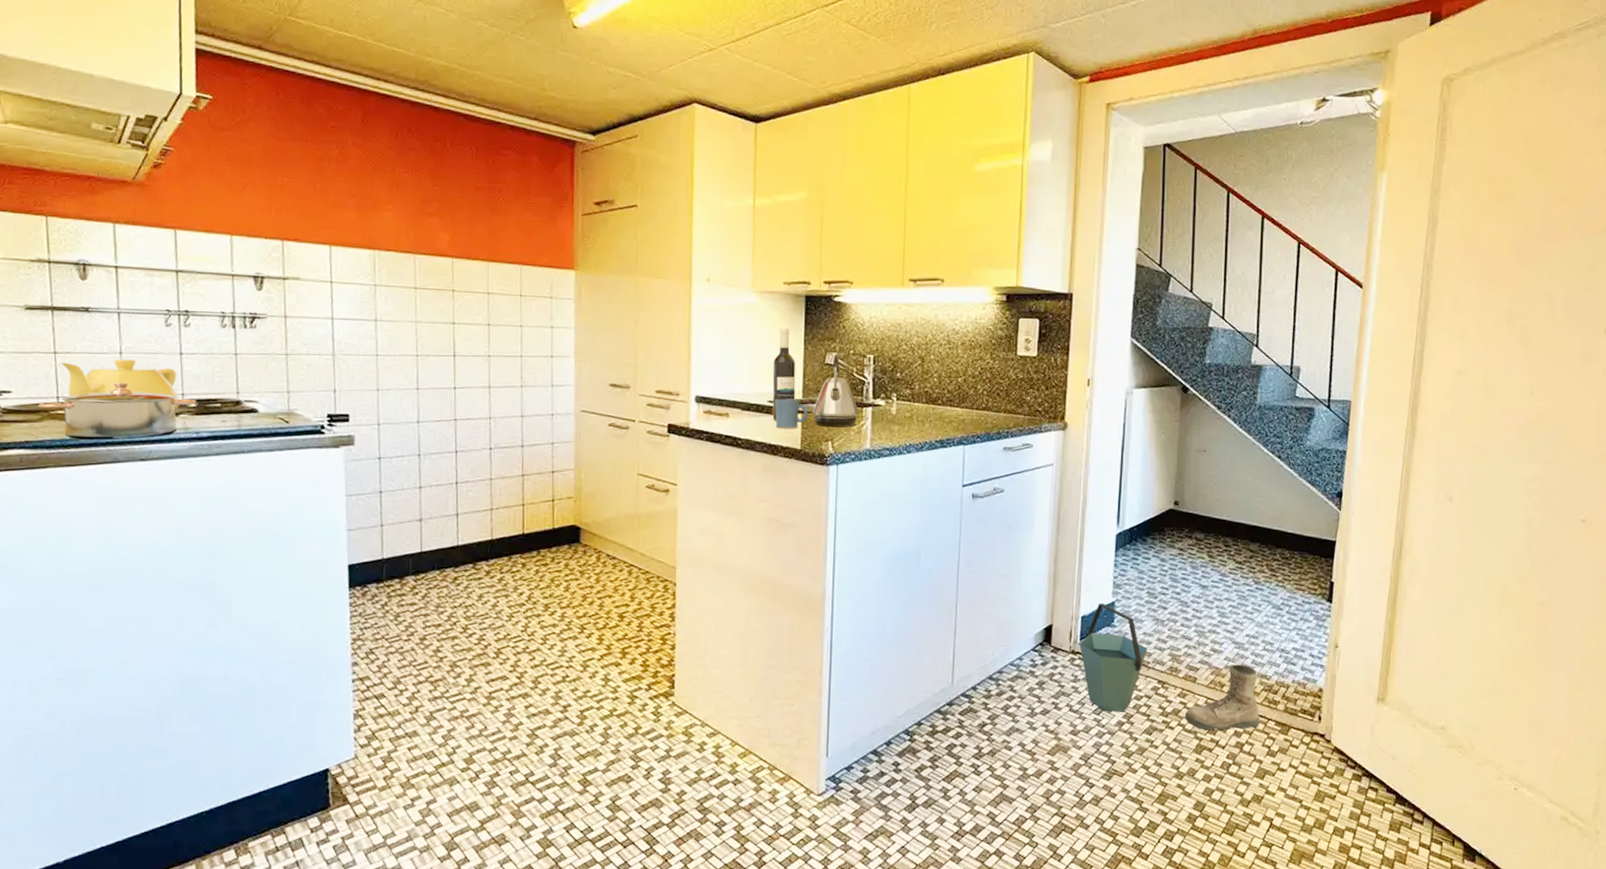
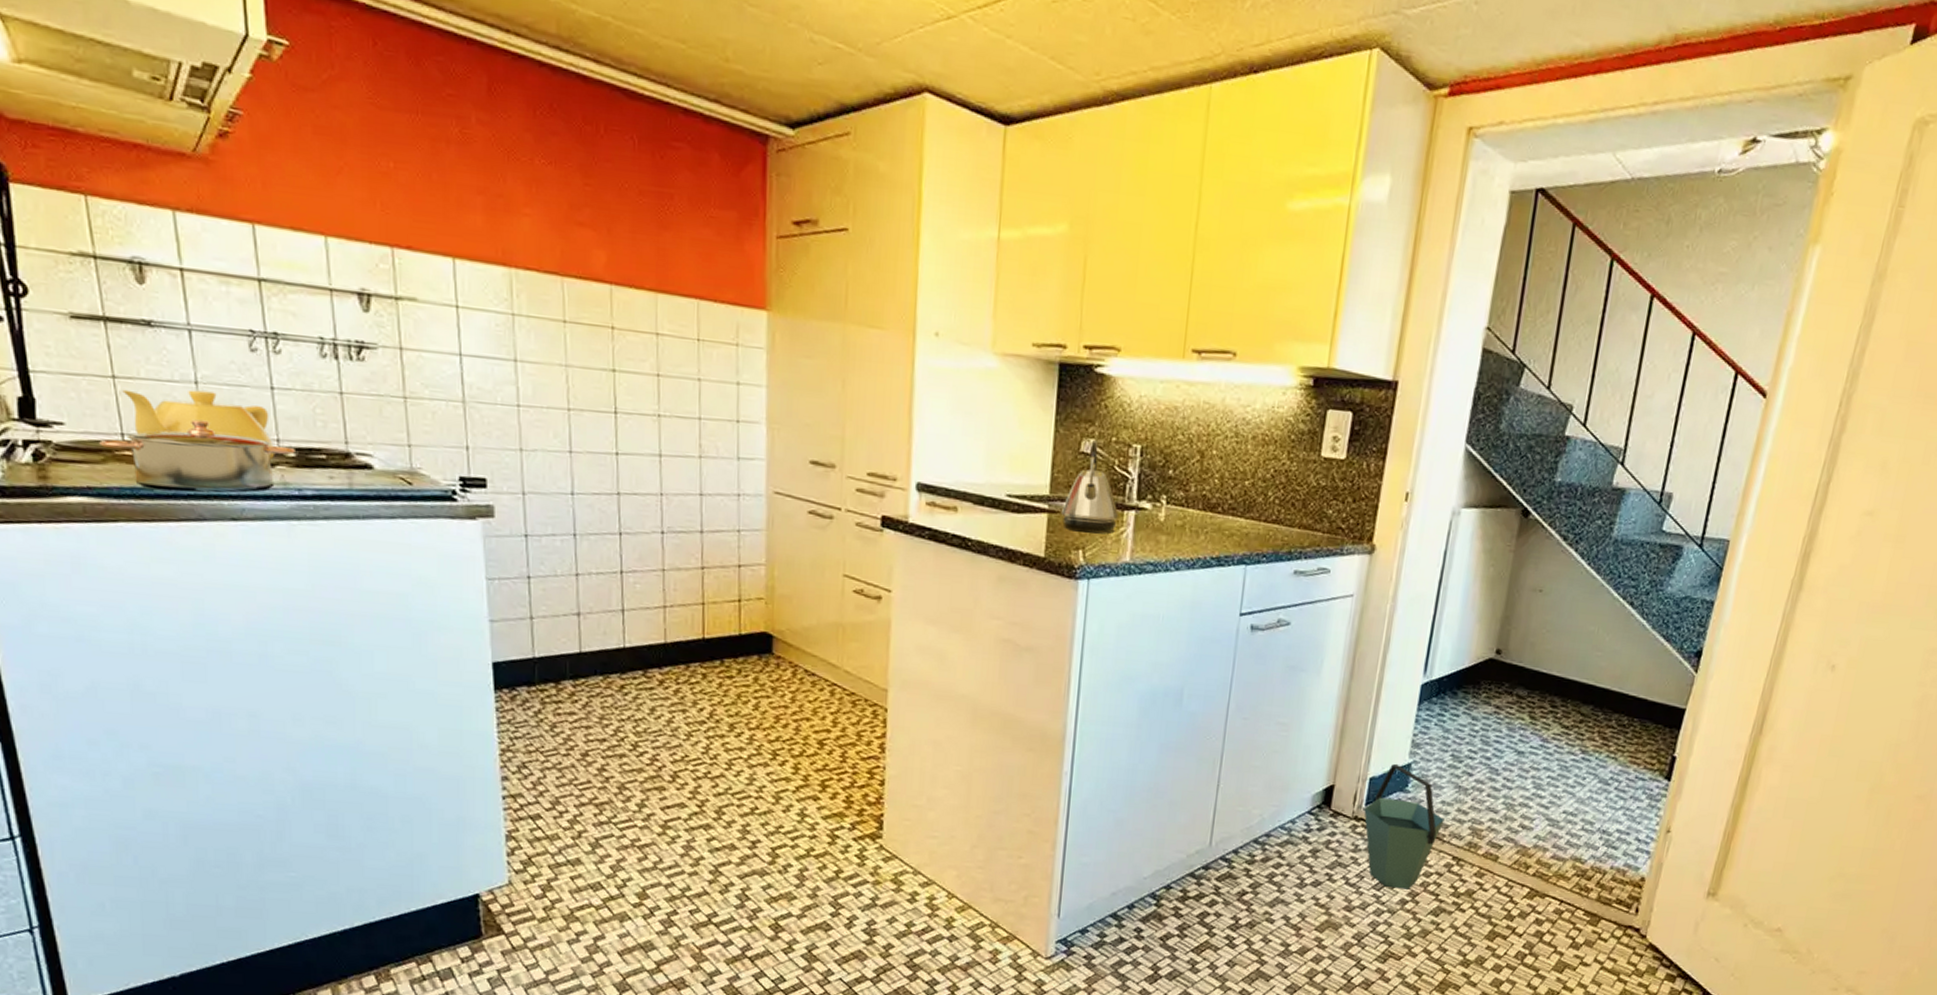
wine bottle: present [772,327,796,421] -> none [1011,402,1043,521]
mug: present [774,398,808,429] -> none [1014,492,1056,532]
boot: present [1185,664,1260,730] -> none [1479,843,1571,917]

